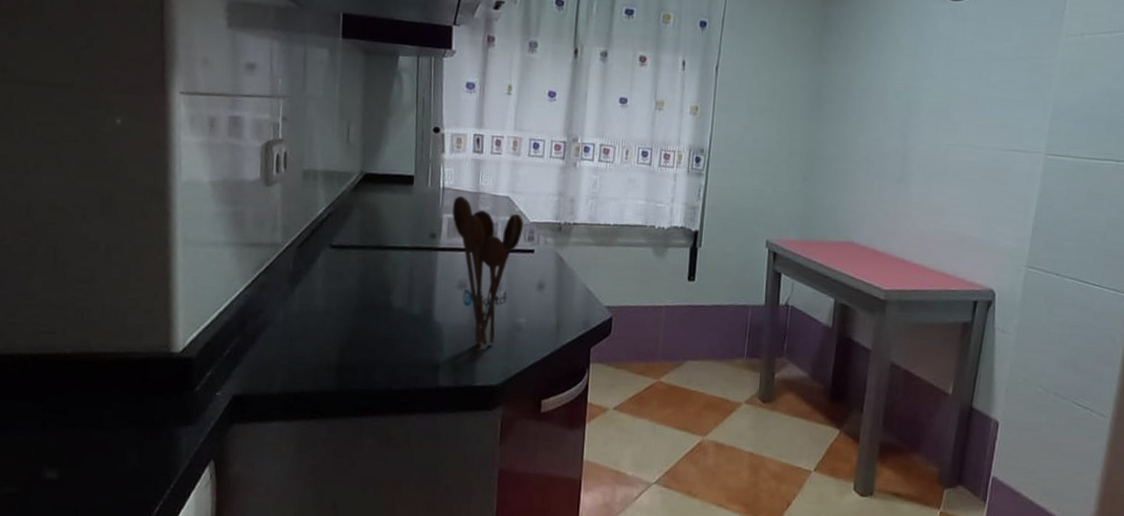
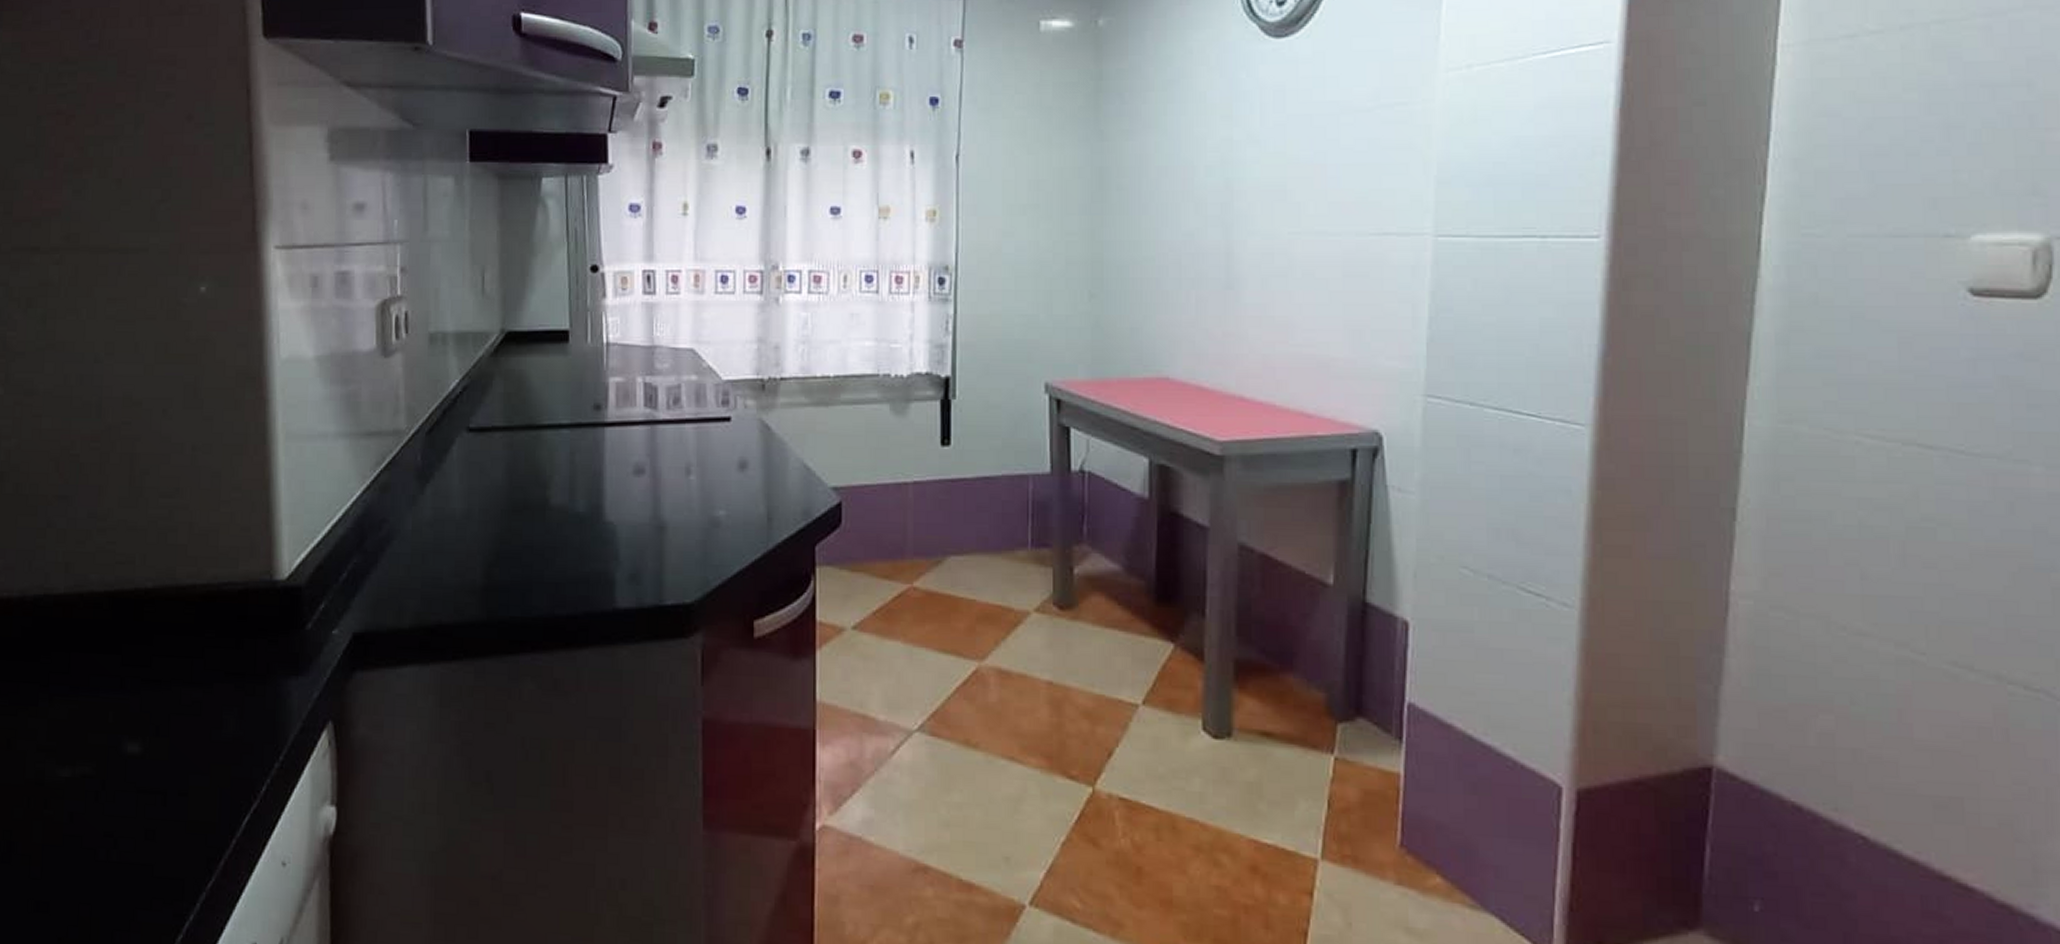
utensil holder: present [452,195,524,345] -> none [620,351,715,549]

